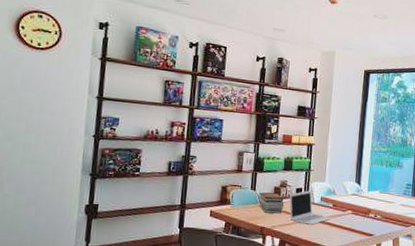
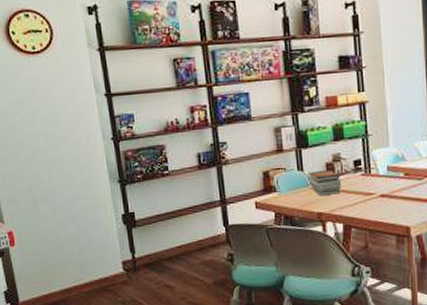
laptop: present [289,190,331,226] -> none [345,161,405,203]

